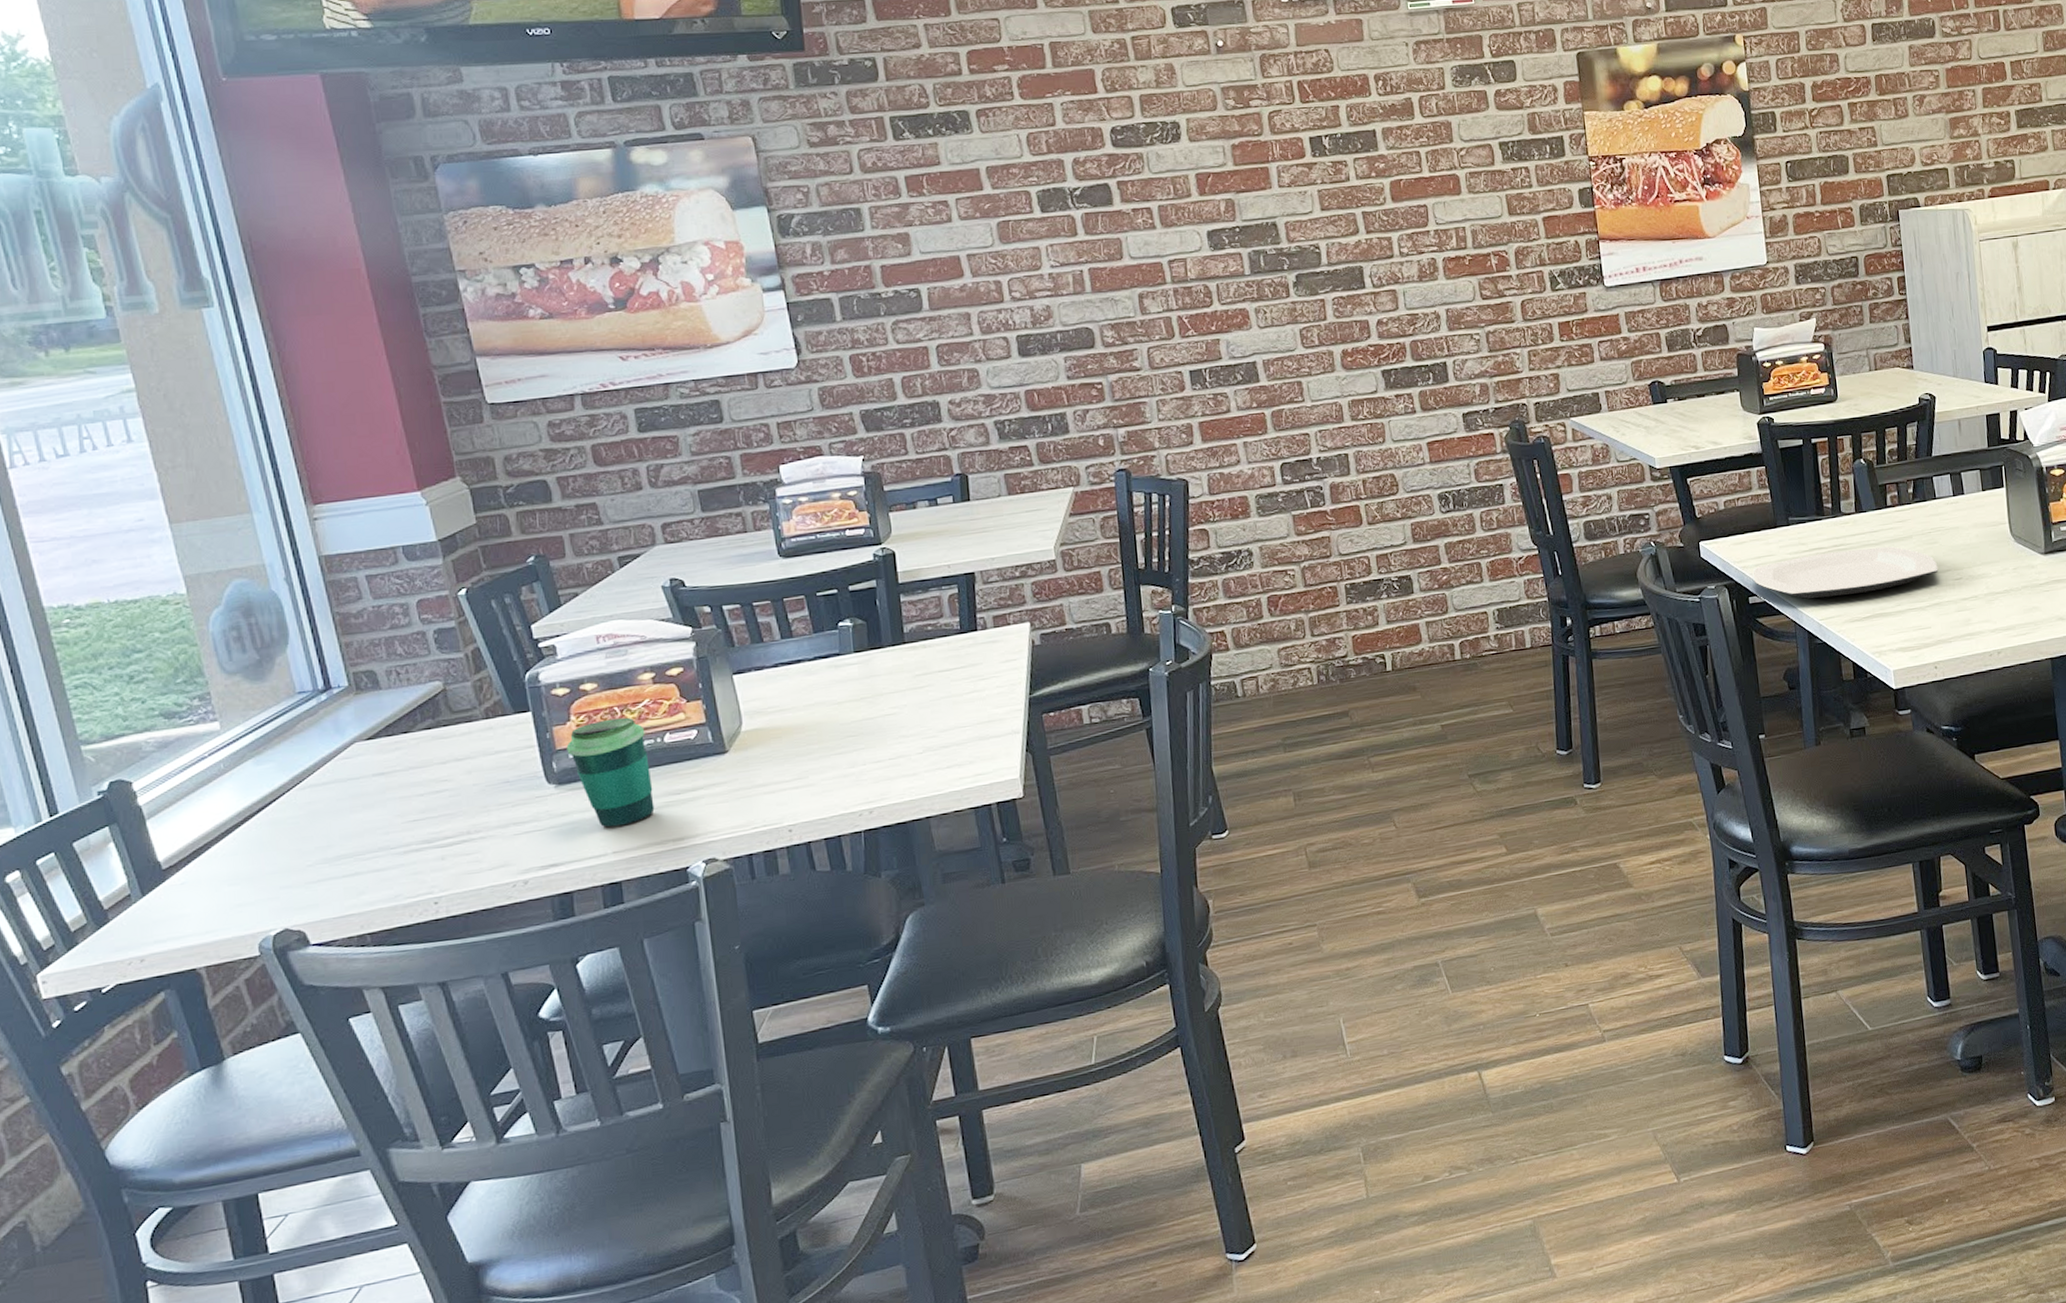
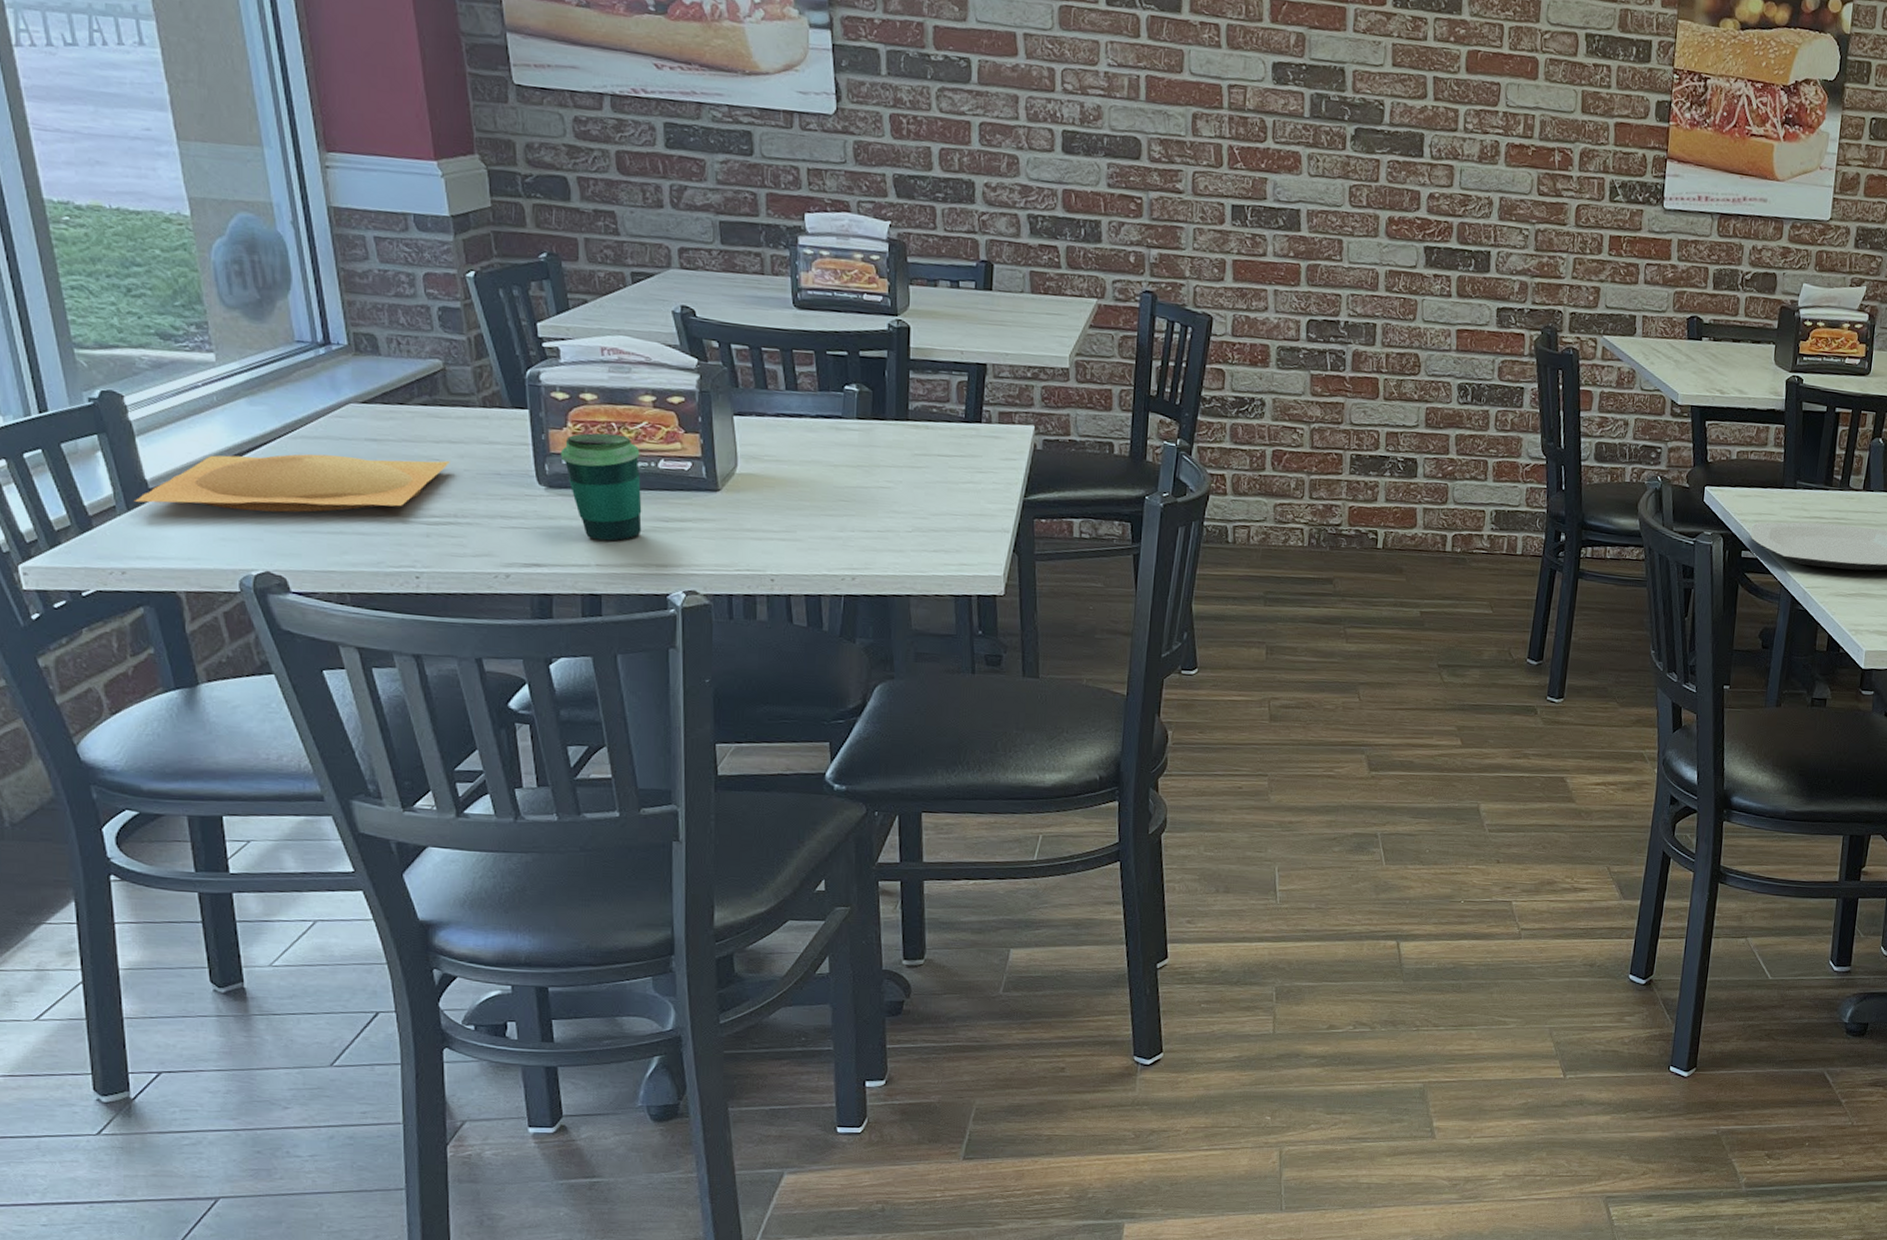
plate: none [148,778,458,886] -> present [133,454,450,513]

